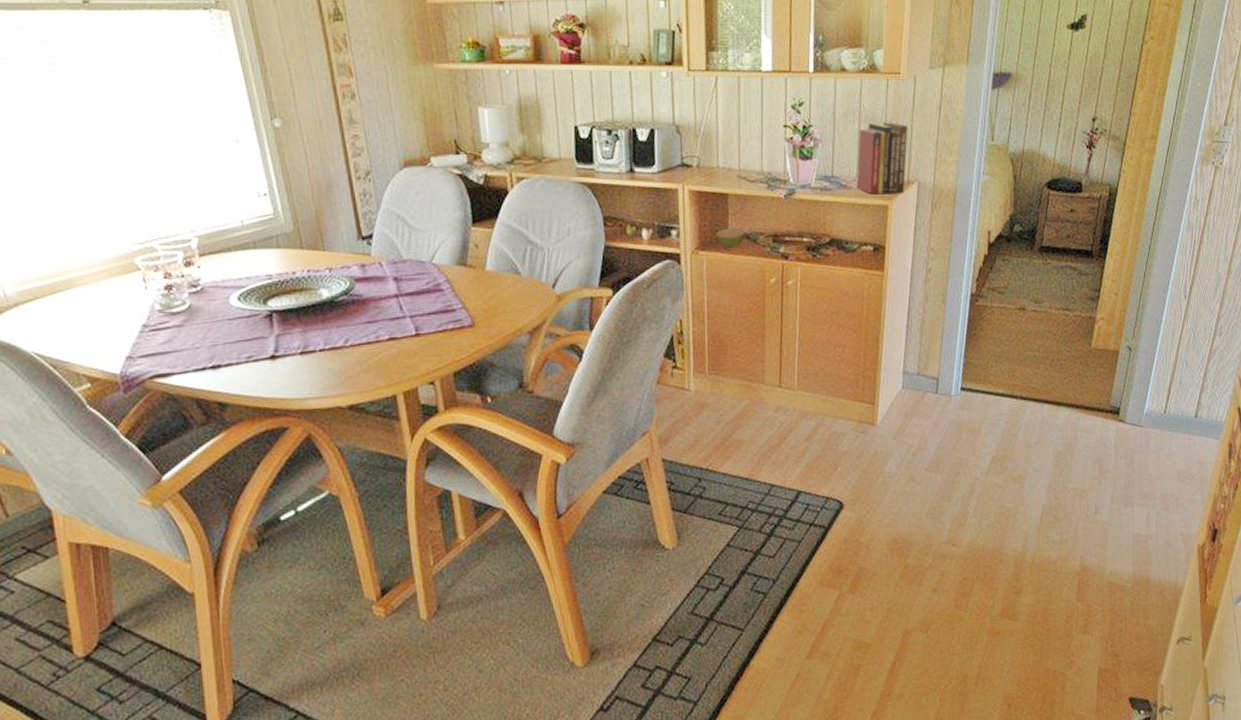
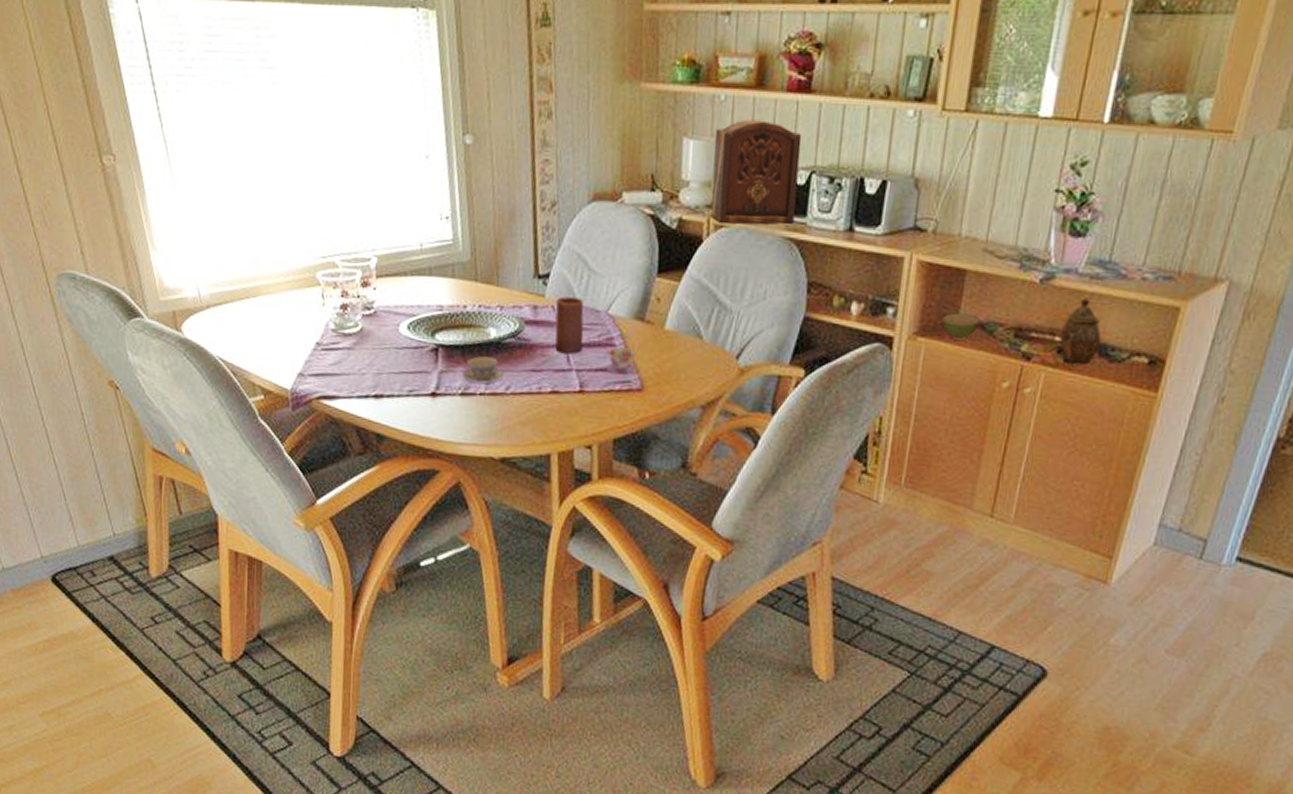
teacup: none [300,315,342,342] -> present [462,356,505,385]
candle: none [381,252,413,304] -> present [555,296,584,355]
teacup: none [437,291,468,316] -> present [606,348,639,376]
radio: none [505,88,584,177] -> present [711,119,802,225]
decorative jar: none [806,206,837,258] -> present [1059,298,1102,364]
books: present [856,122,908,195] -> none [1140,195,1230,294]

